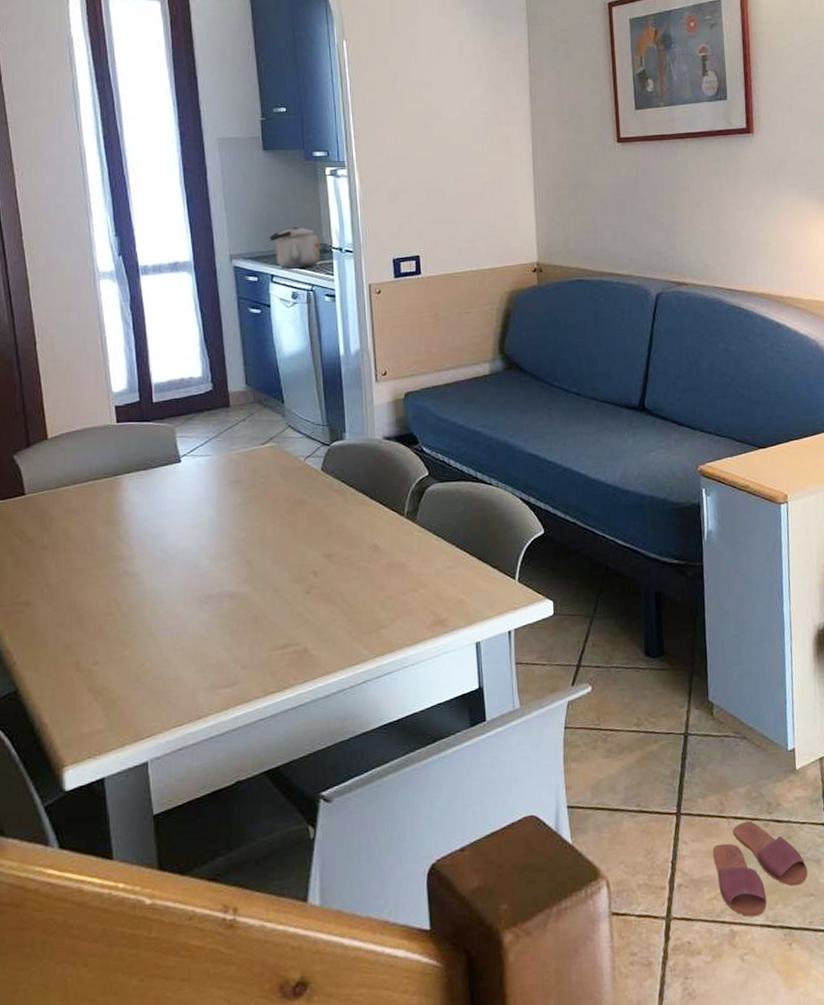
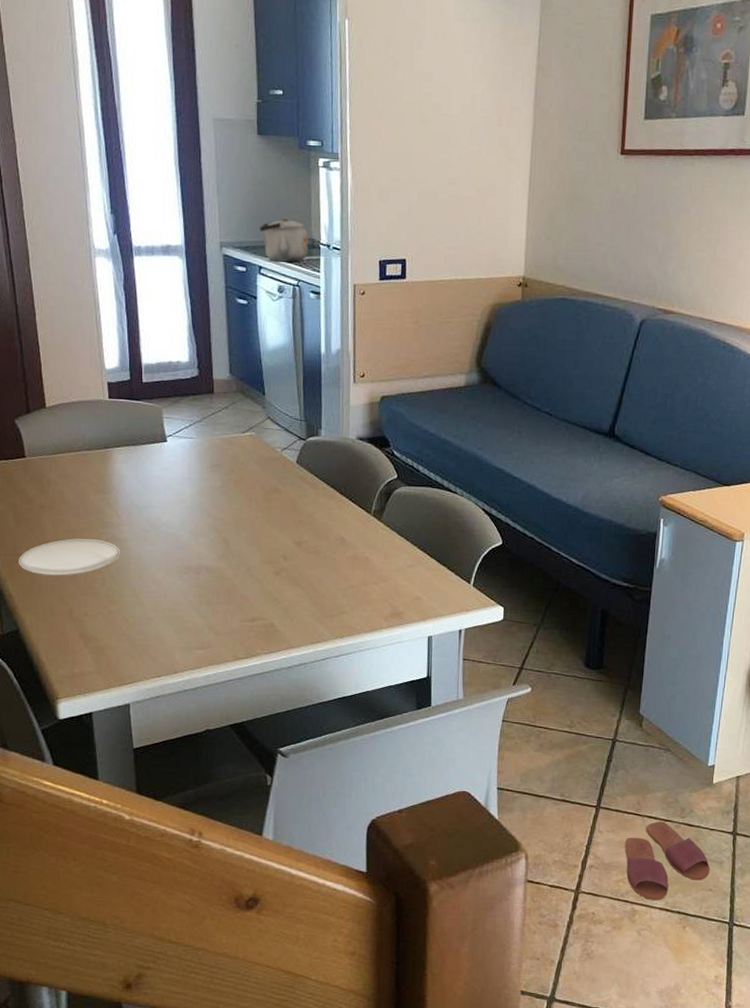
plate: none [18,576,133,625] -> present [19,539,120,577]

